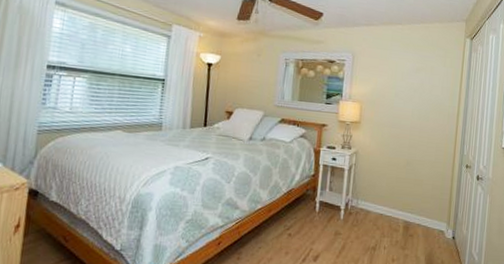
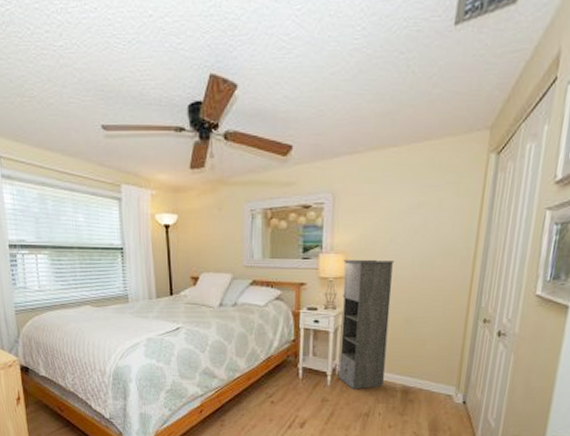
storage cabinet: none [351,108,399,224] -> present [339,259,395,390]

